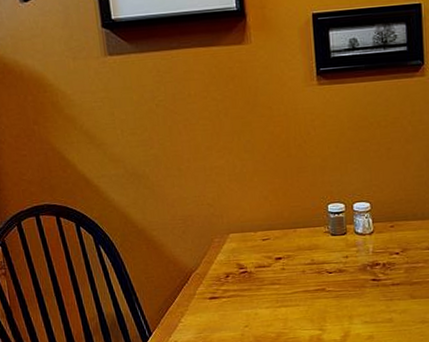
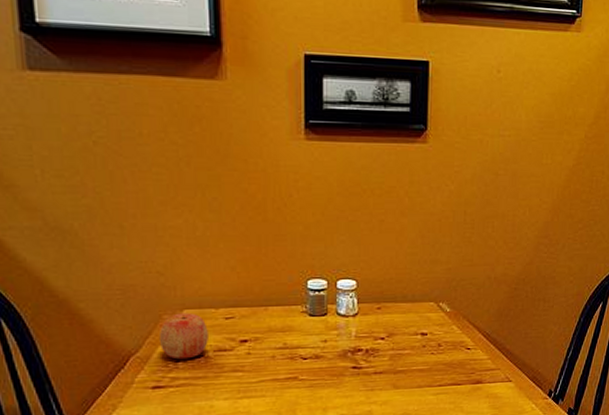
apple: none [212,236,250,275] -> present [158,312,208,360]

